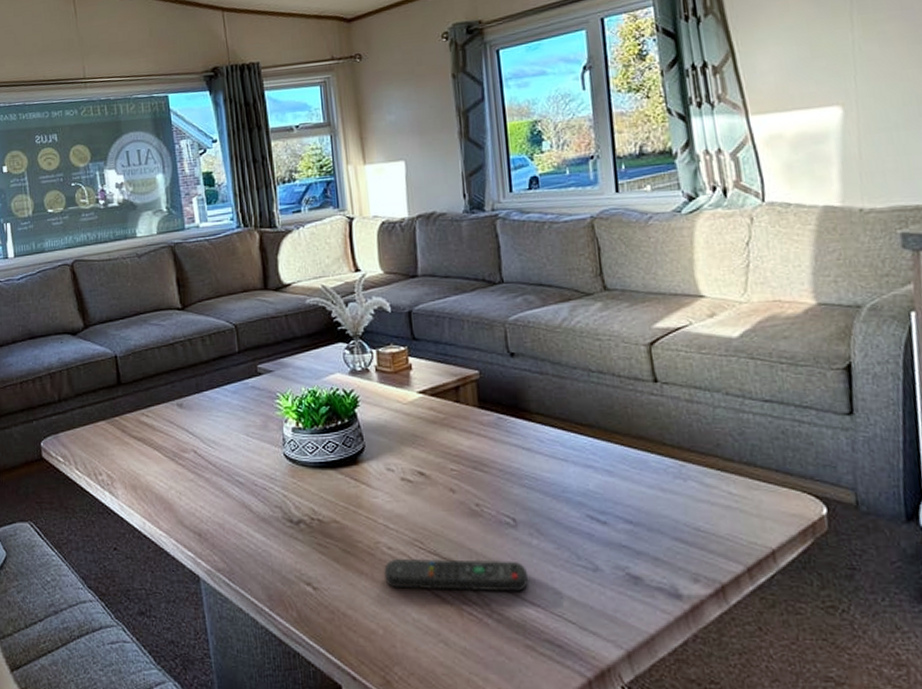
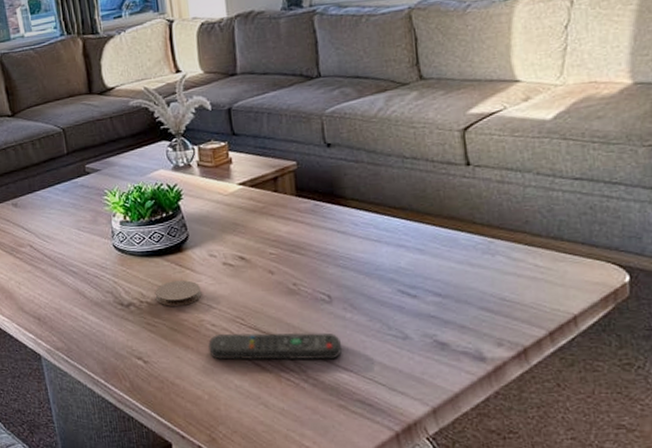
coaster: none [327,496,378,525] -> present [154,280,202,306]

